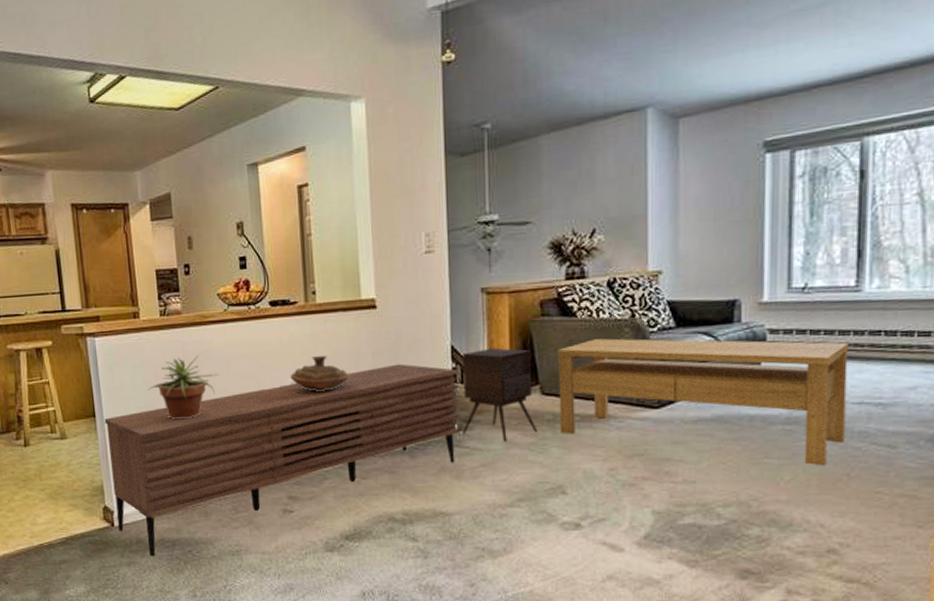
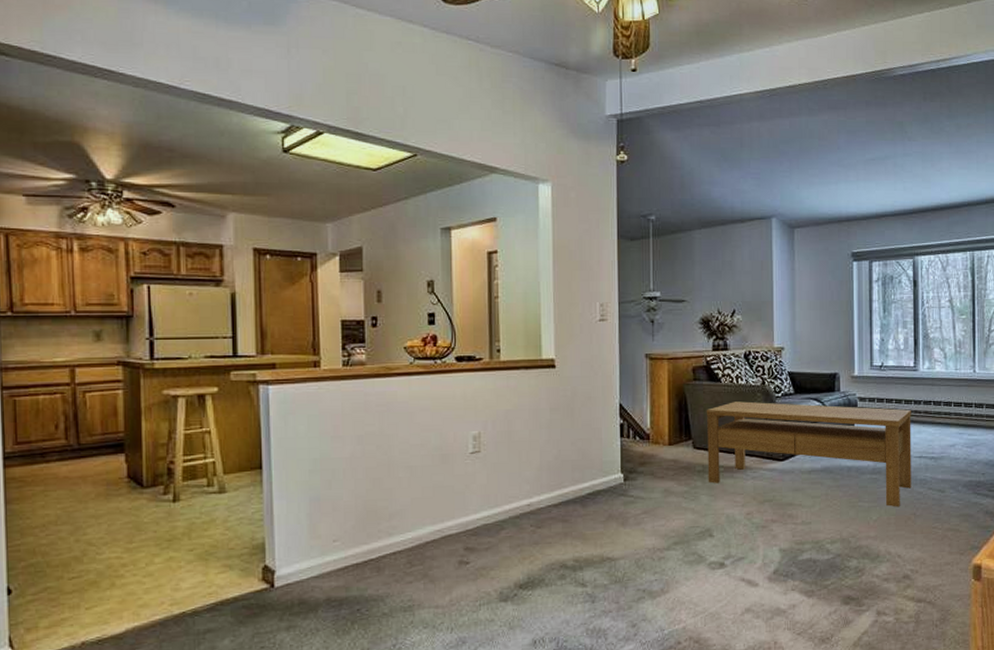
sideboard: present [104,364,460,557] -> none [272,419,626,619]
potted plant: present [147,354,219,420] -> none [323,406,401,472]
decorative bowl: present [290,355,351,391] -> none [472,409,530,444]
side table: present [462,347,538,442] -> none [627,406,690,491]

